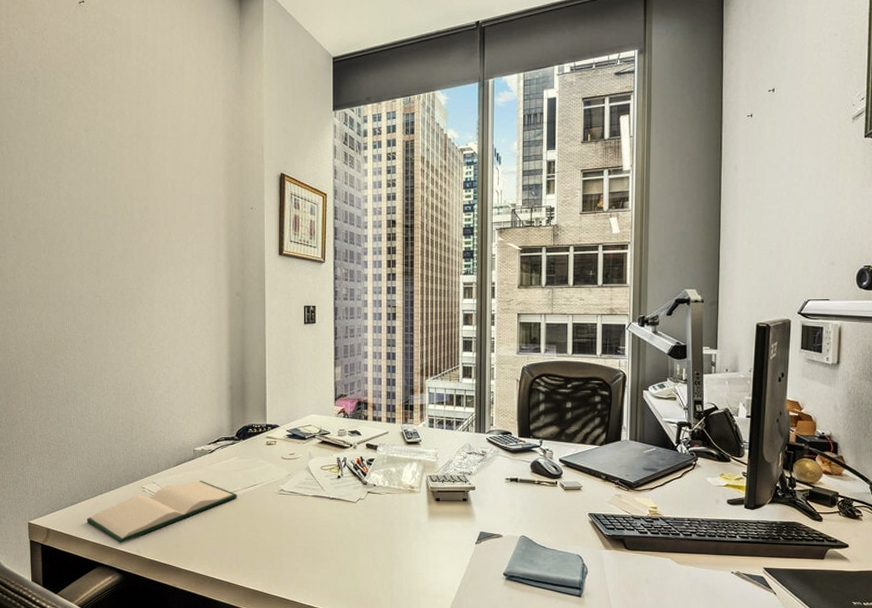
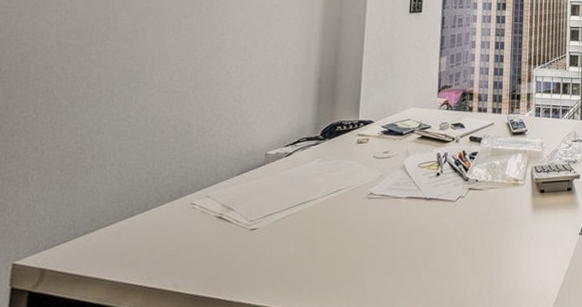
hardback book: present [86,481,237,544] -> none [104,190,316,279]

